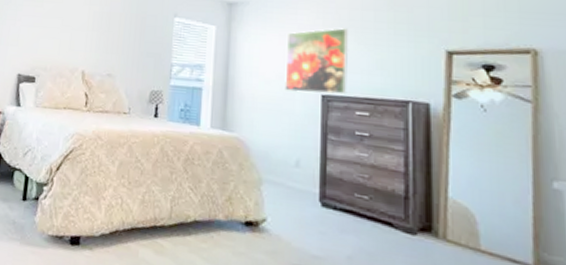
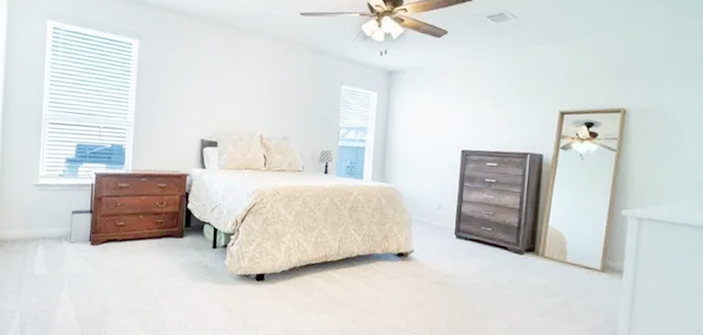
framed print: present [285,28,348,95] -> none [432,93,486,149]

